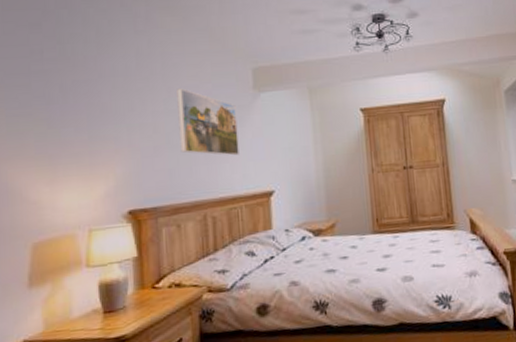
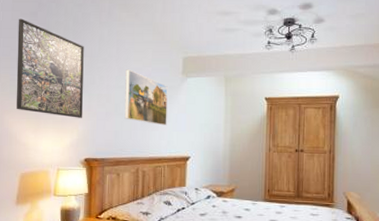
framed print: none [12,32,121,159] -> present [16,18,84,118]

